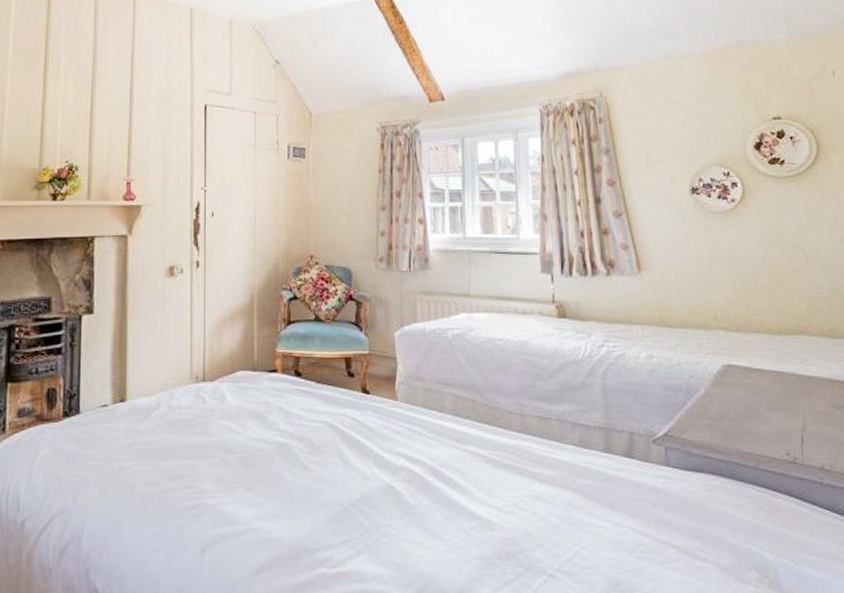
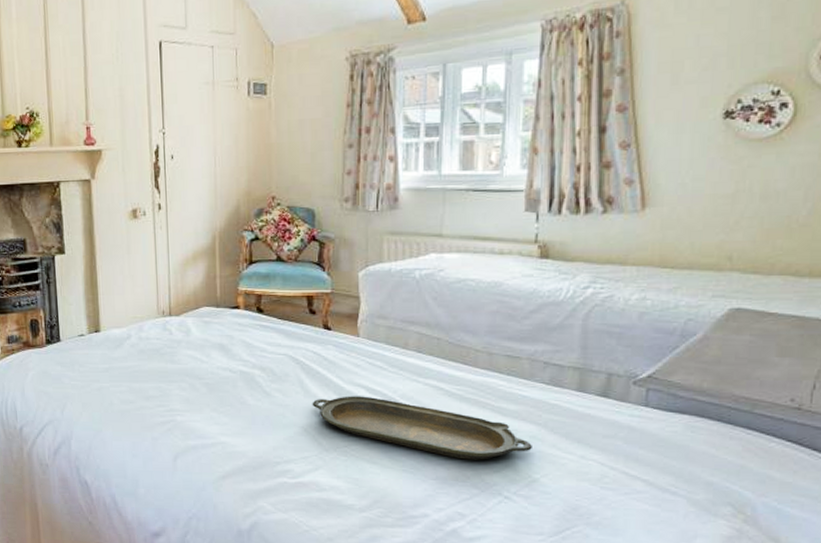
serving tray: none [351,466,570,534] -> present [312,396,532,460]

